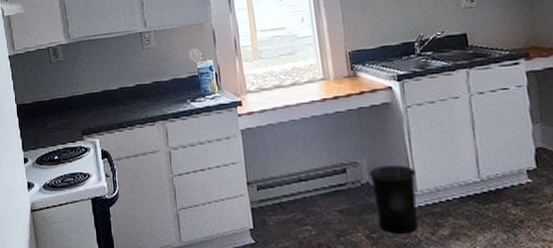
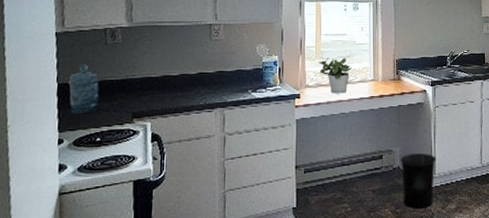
canister: none [25,85,53,134] -> present [68,65,100,115]
potted plant: none [258,55,296,99] -> present [319,57,352,94]

